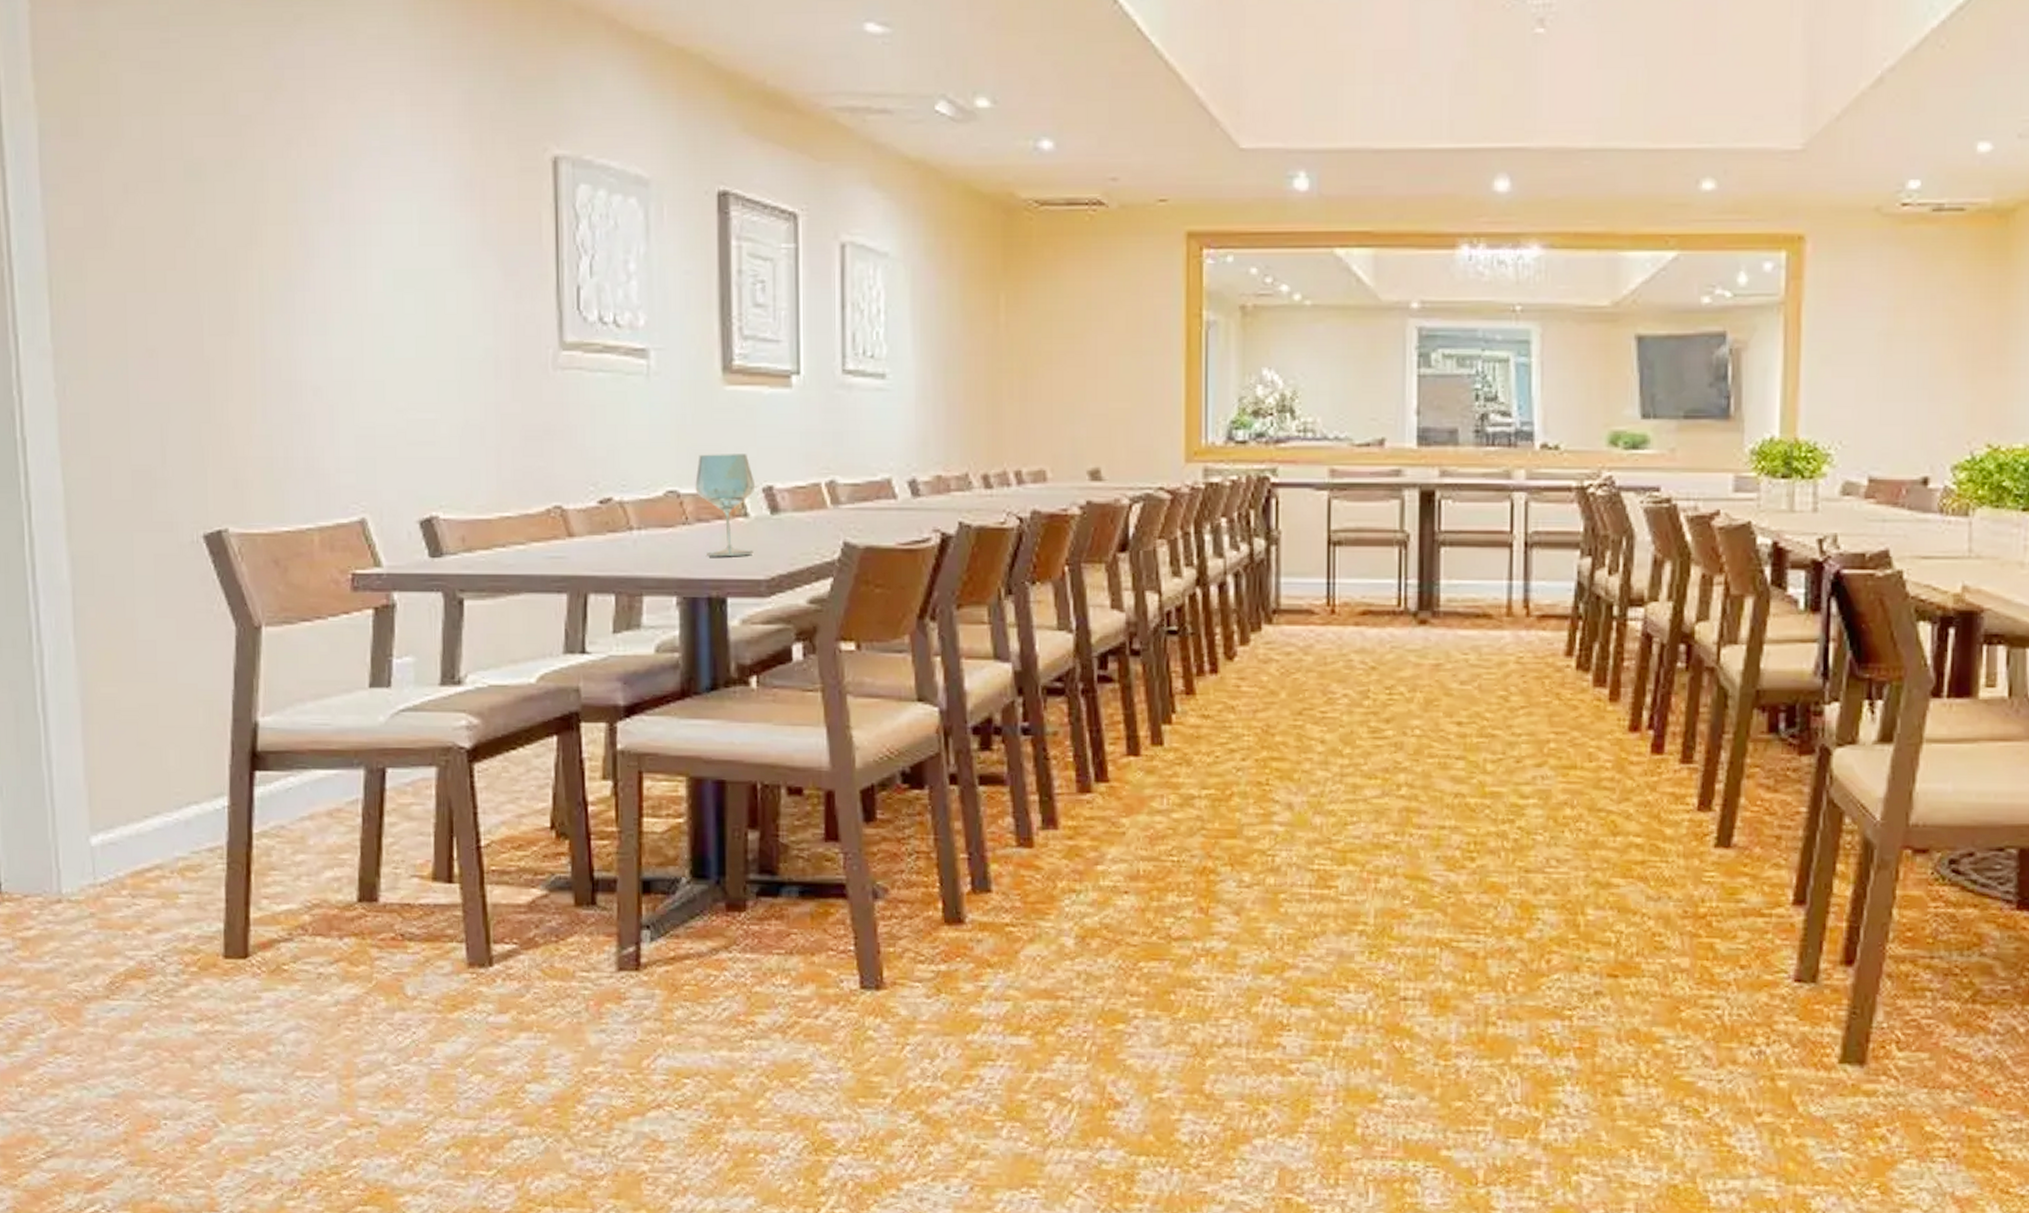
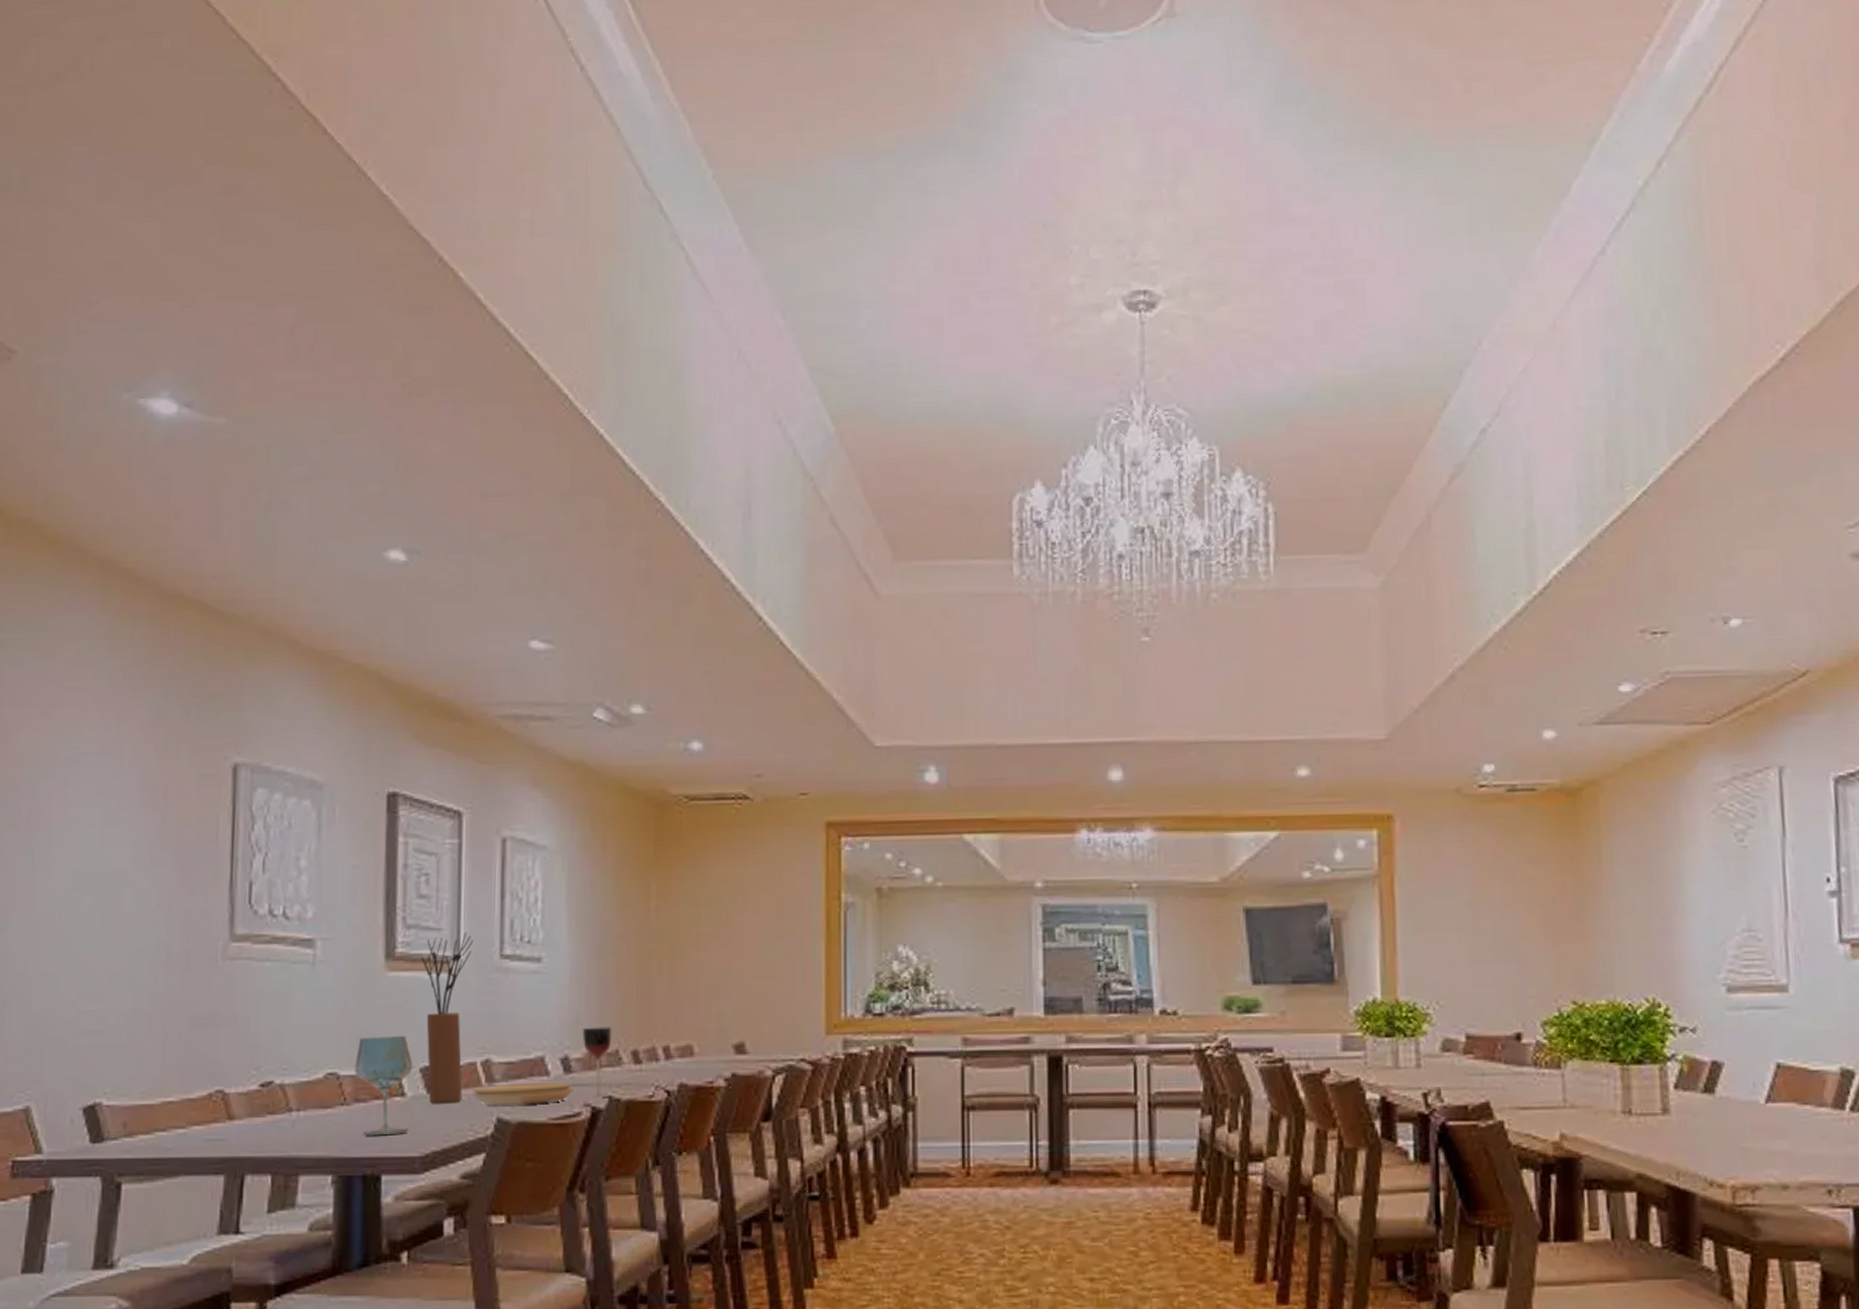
vase: none [760,344,814,527] -> present [421,931,474,1105]
plate: none [818,506,923,529] -> present [473,1083,574,1106]
wineglass: none [930,449,963,524] -> present [582,1027,613,1099]

